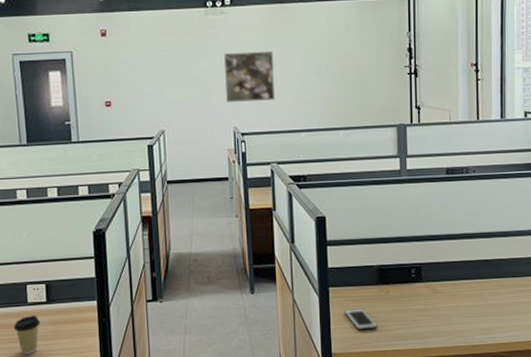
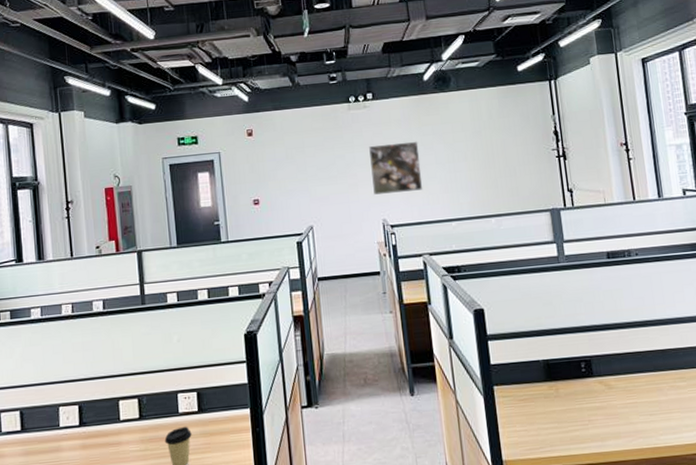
cell phone: present [344,308,378,330] -> none [512,408,550,434]

